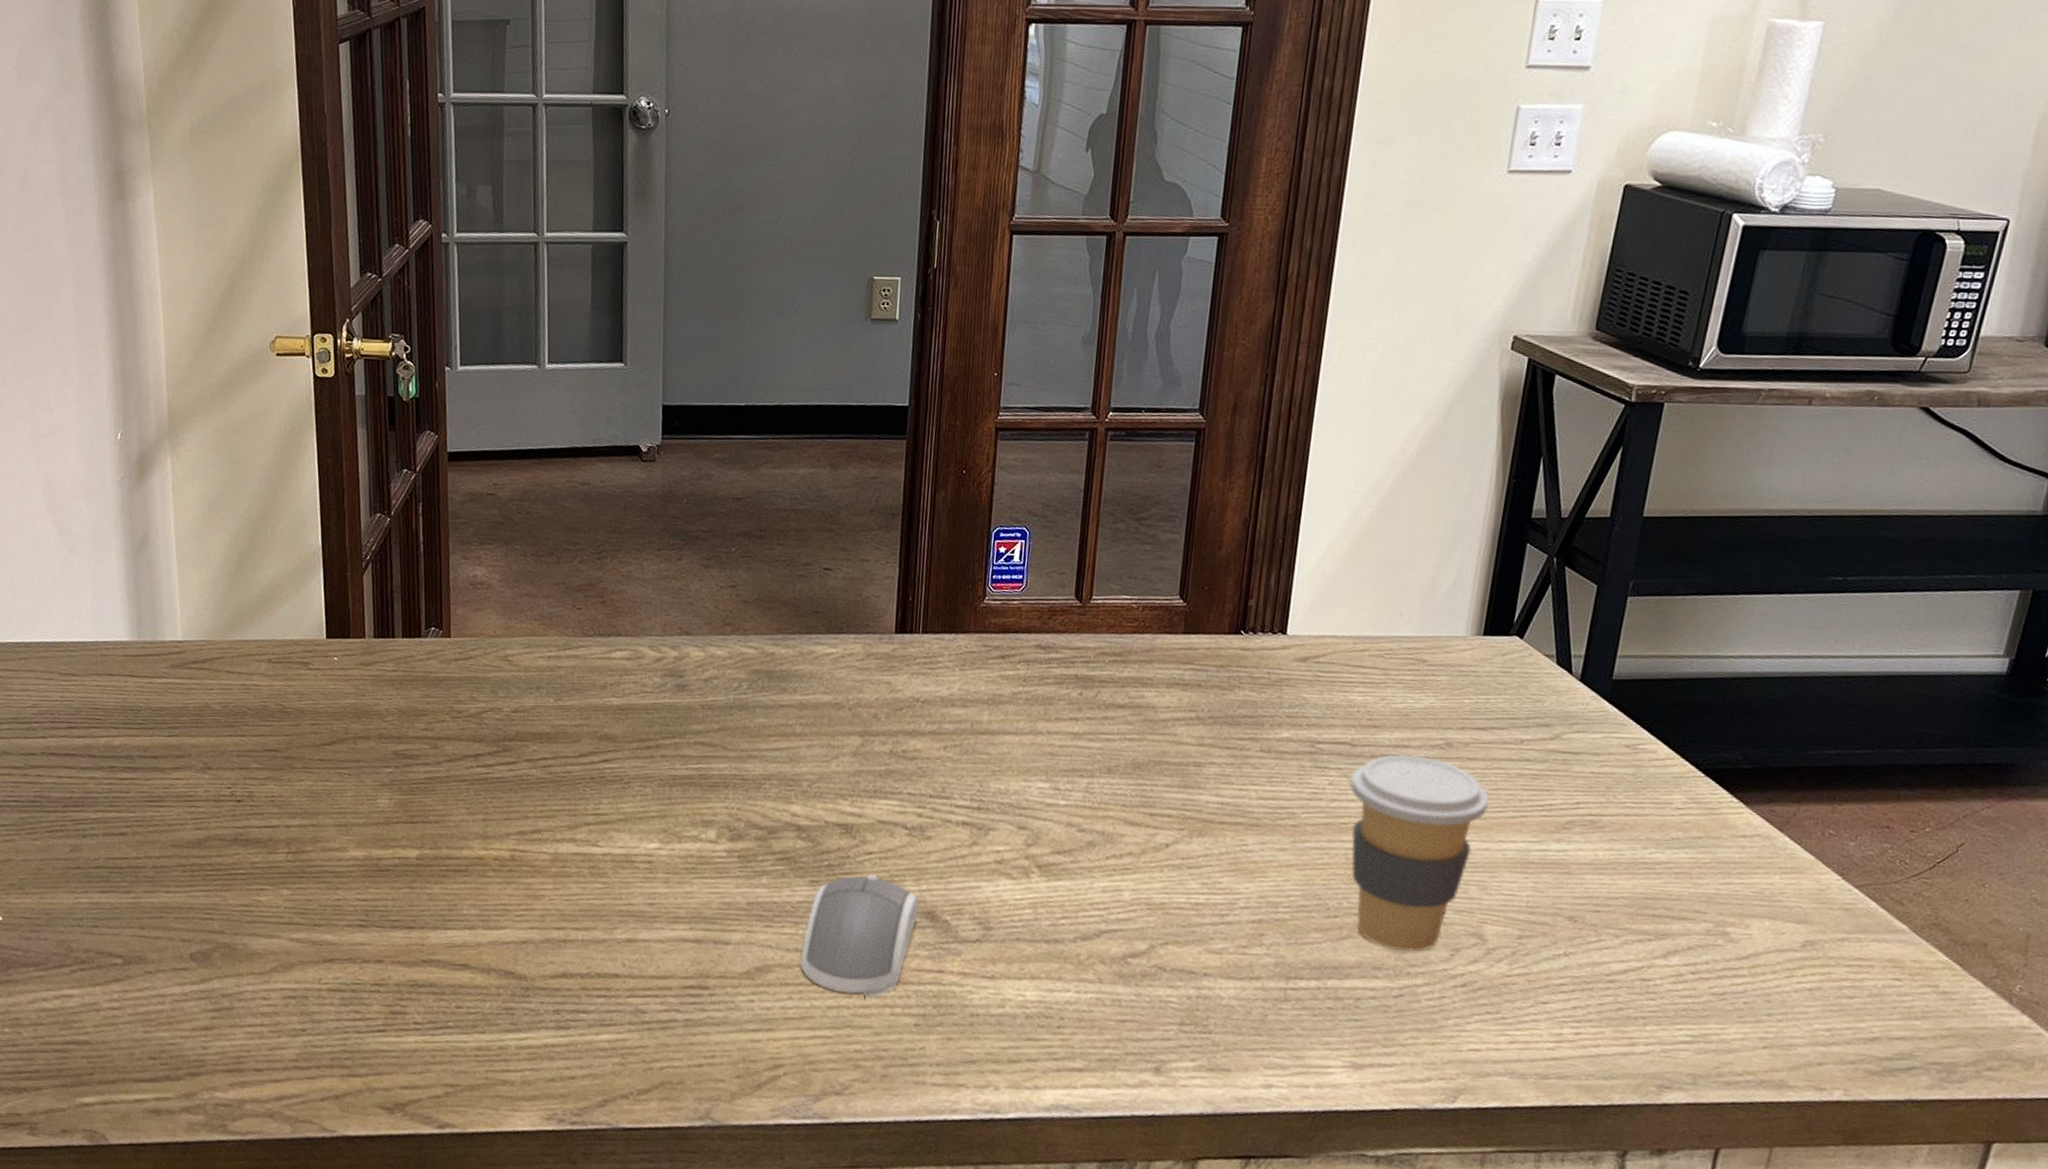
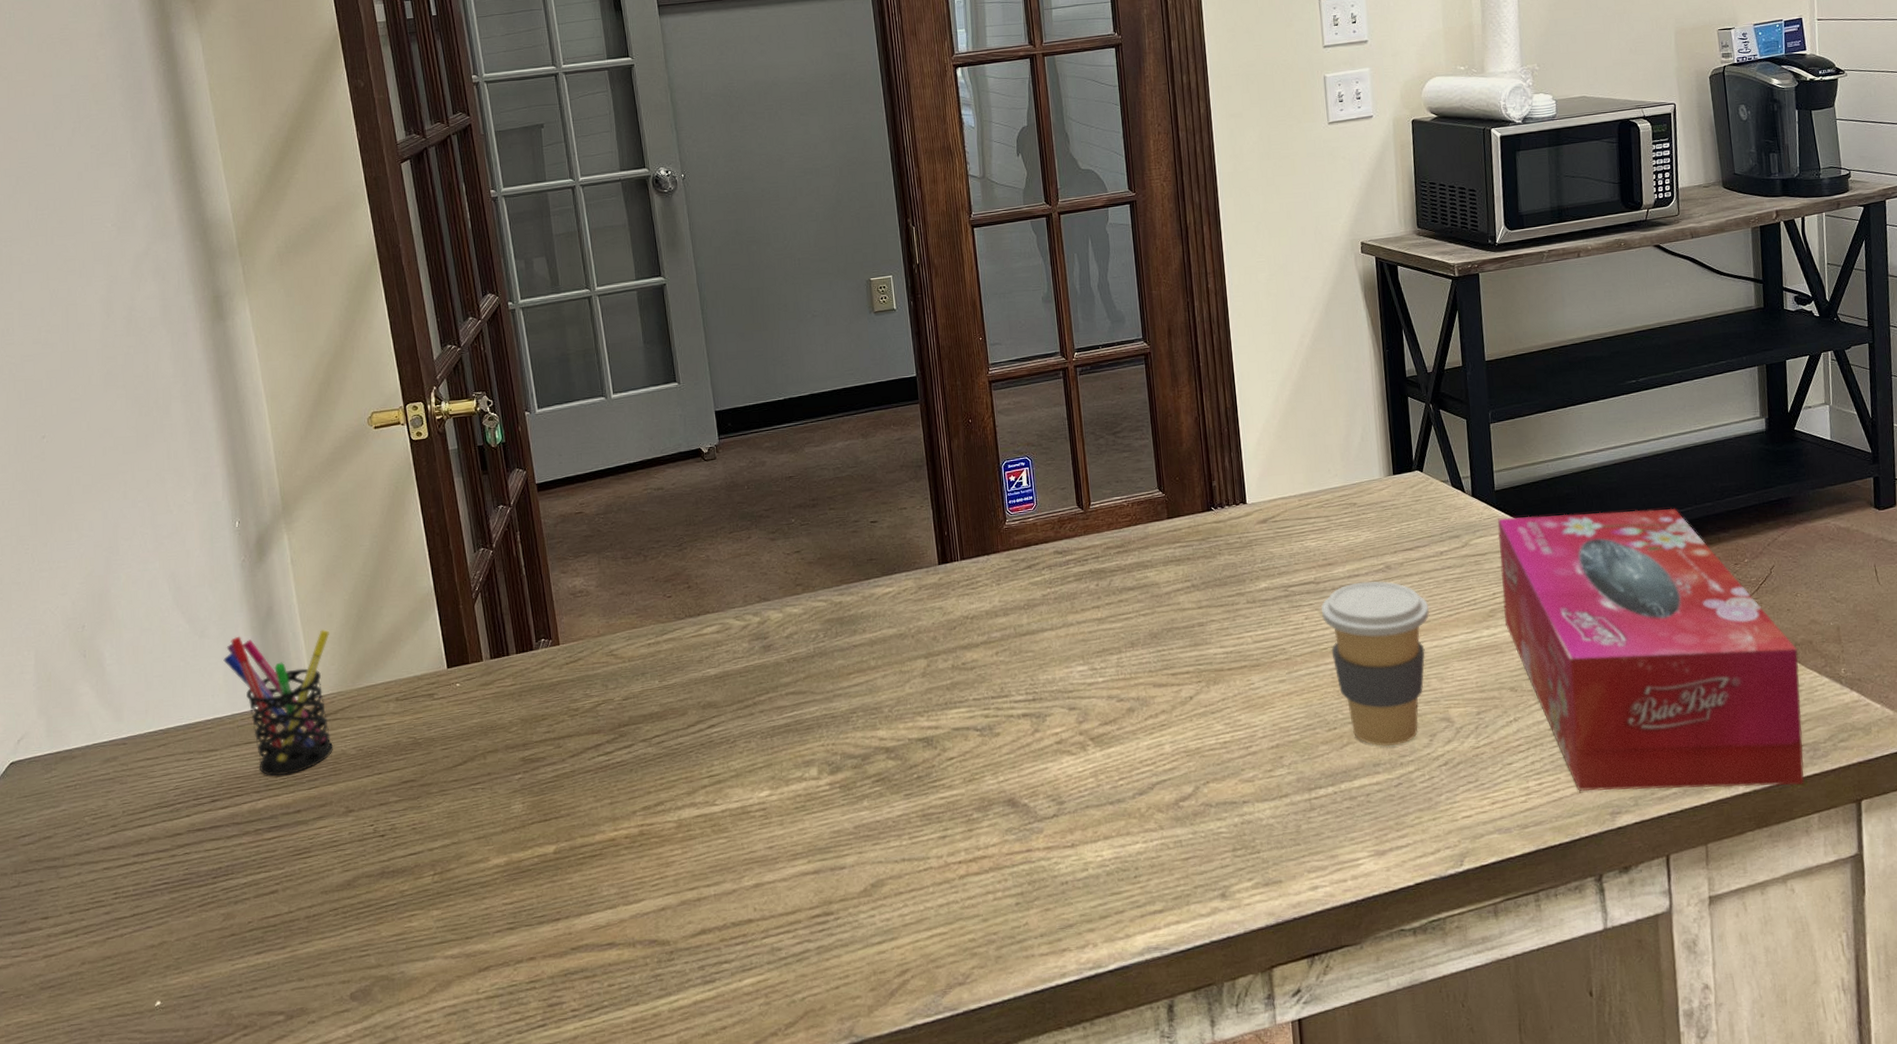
pen holder: none [92,558,205,718] -> present [223,629,333,776]
computer mouse: present [799,875,921,998] -> none [907,777,1001,890]
tissue box: none [1583,714,1964,1108] -> present [1497,508,1805,791]

